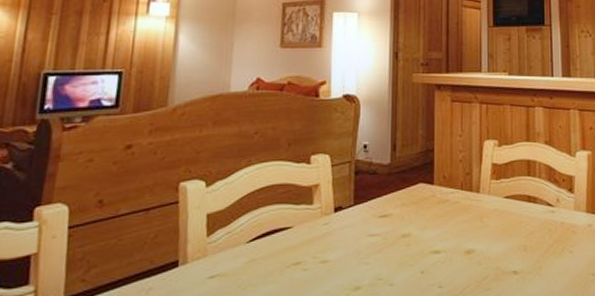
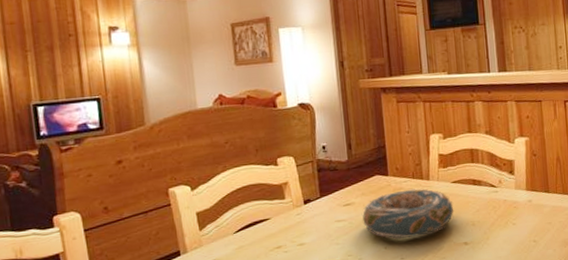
decorative bowl: none [398,202,505,263] -> present [362,188,454,240]

